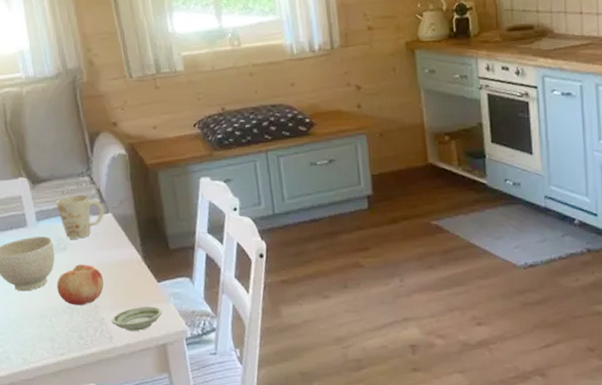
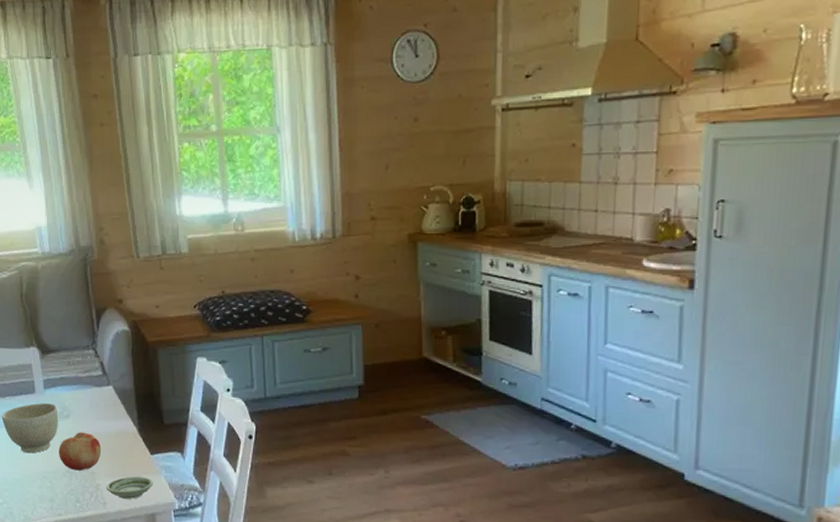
mug: present [56,195,104,239] -> none [62,367,105,408]

